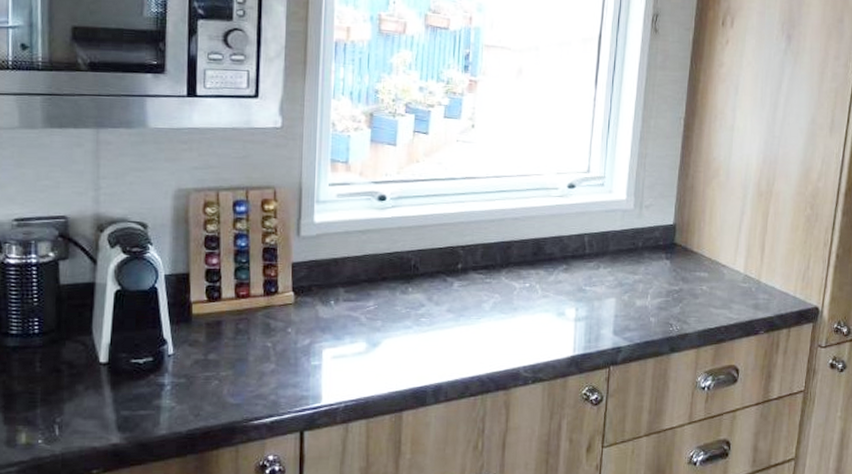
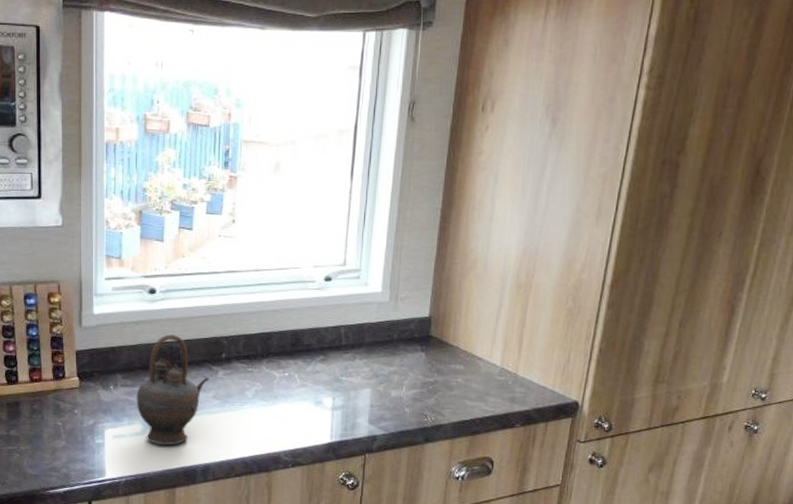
teapot: none [360,244,443,365] -> present [136,334,209,446]

